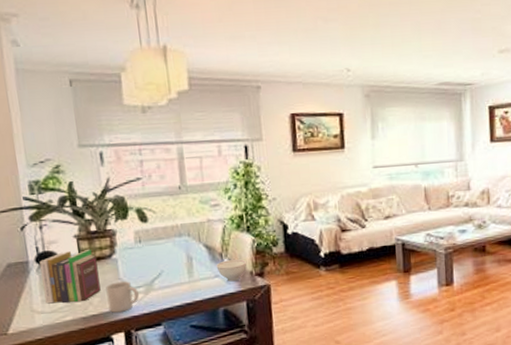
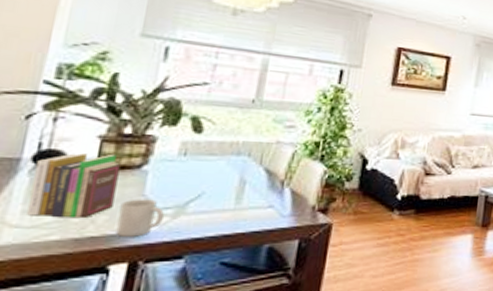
bowl: present [216,258,247,282] -> none [273,189,312,215]

